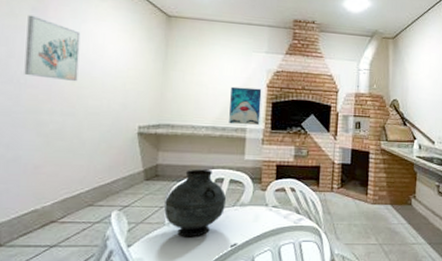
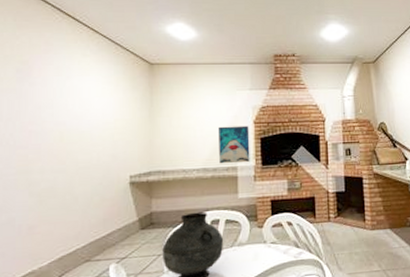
wall art: present [24,14,81,82] -> none [13,77,66,138]

